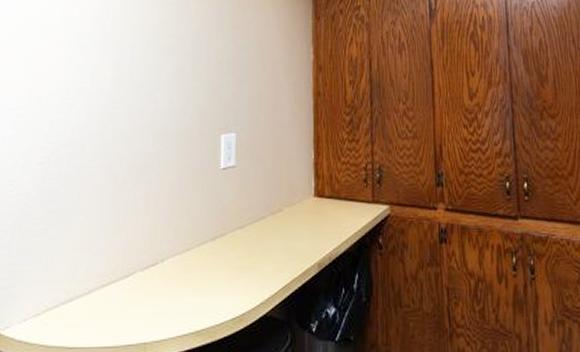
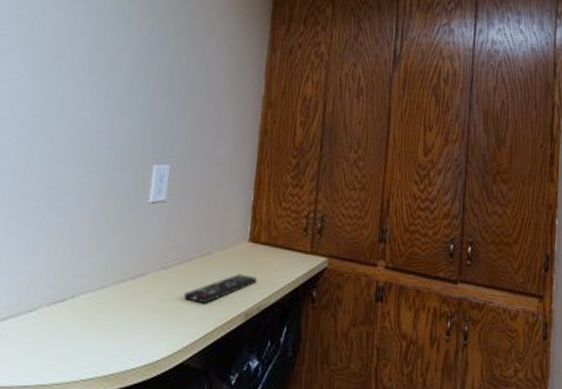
remote control: none [261,227,325,257] -> present [184,274,257,303]

